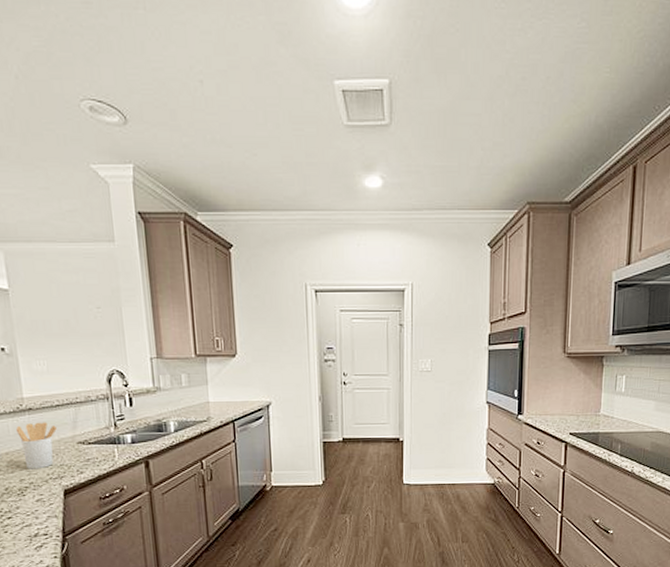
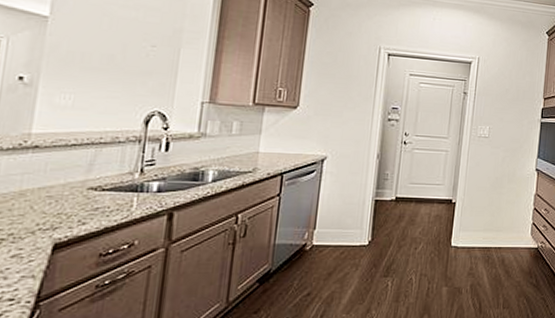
utensil holder: present [15,422,57,469] -> none [8,162,65,218]

